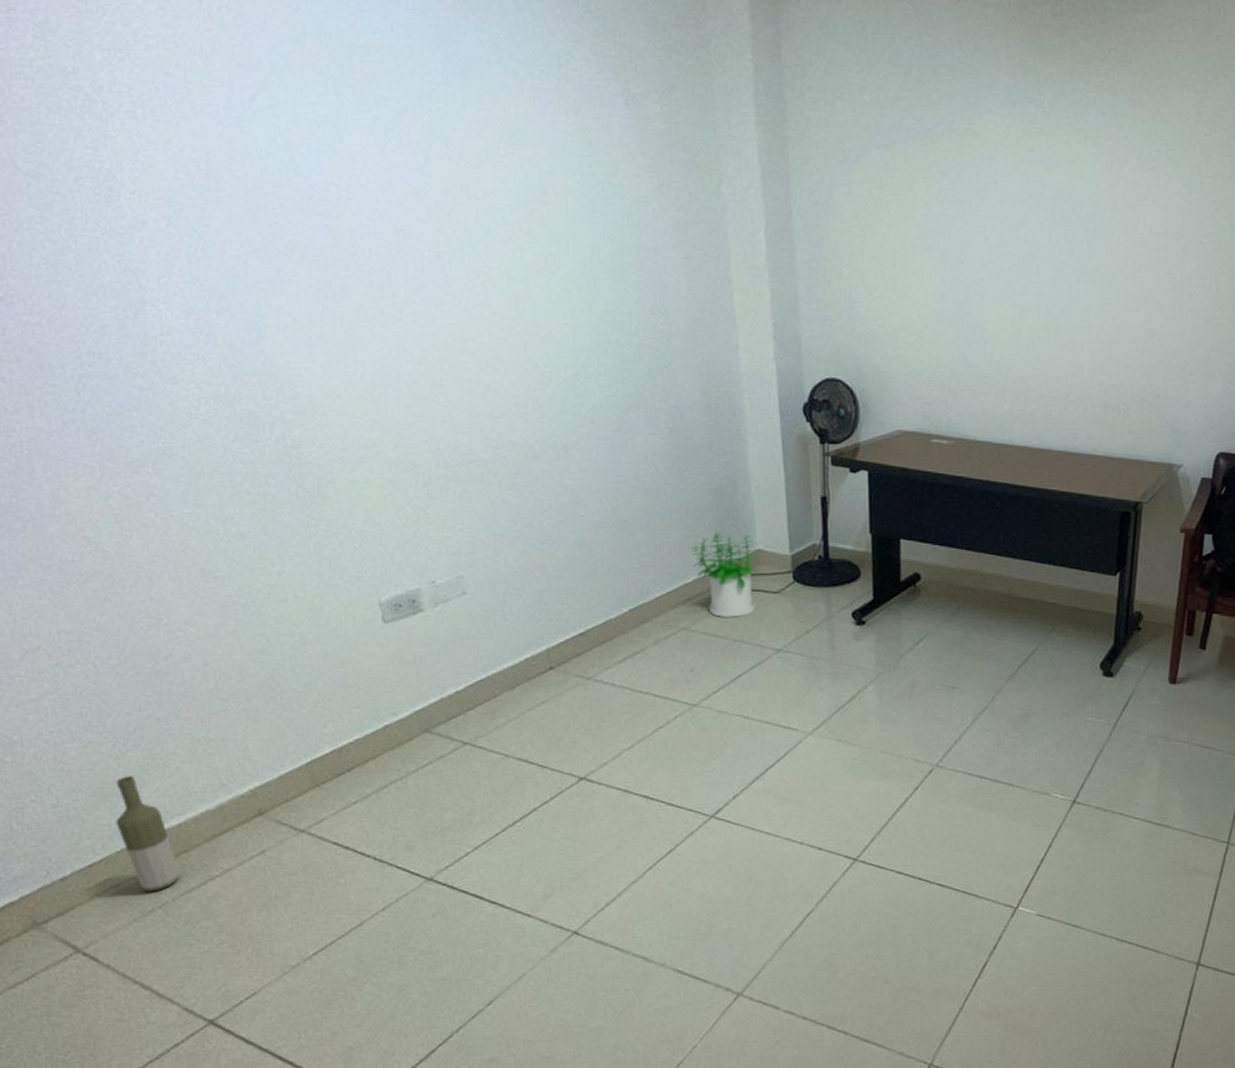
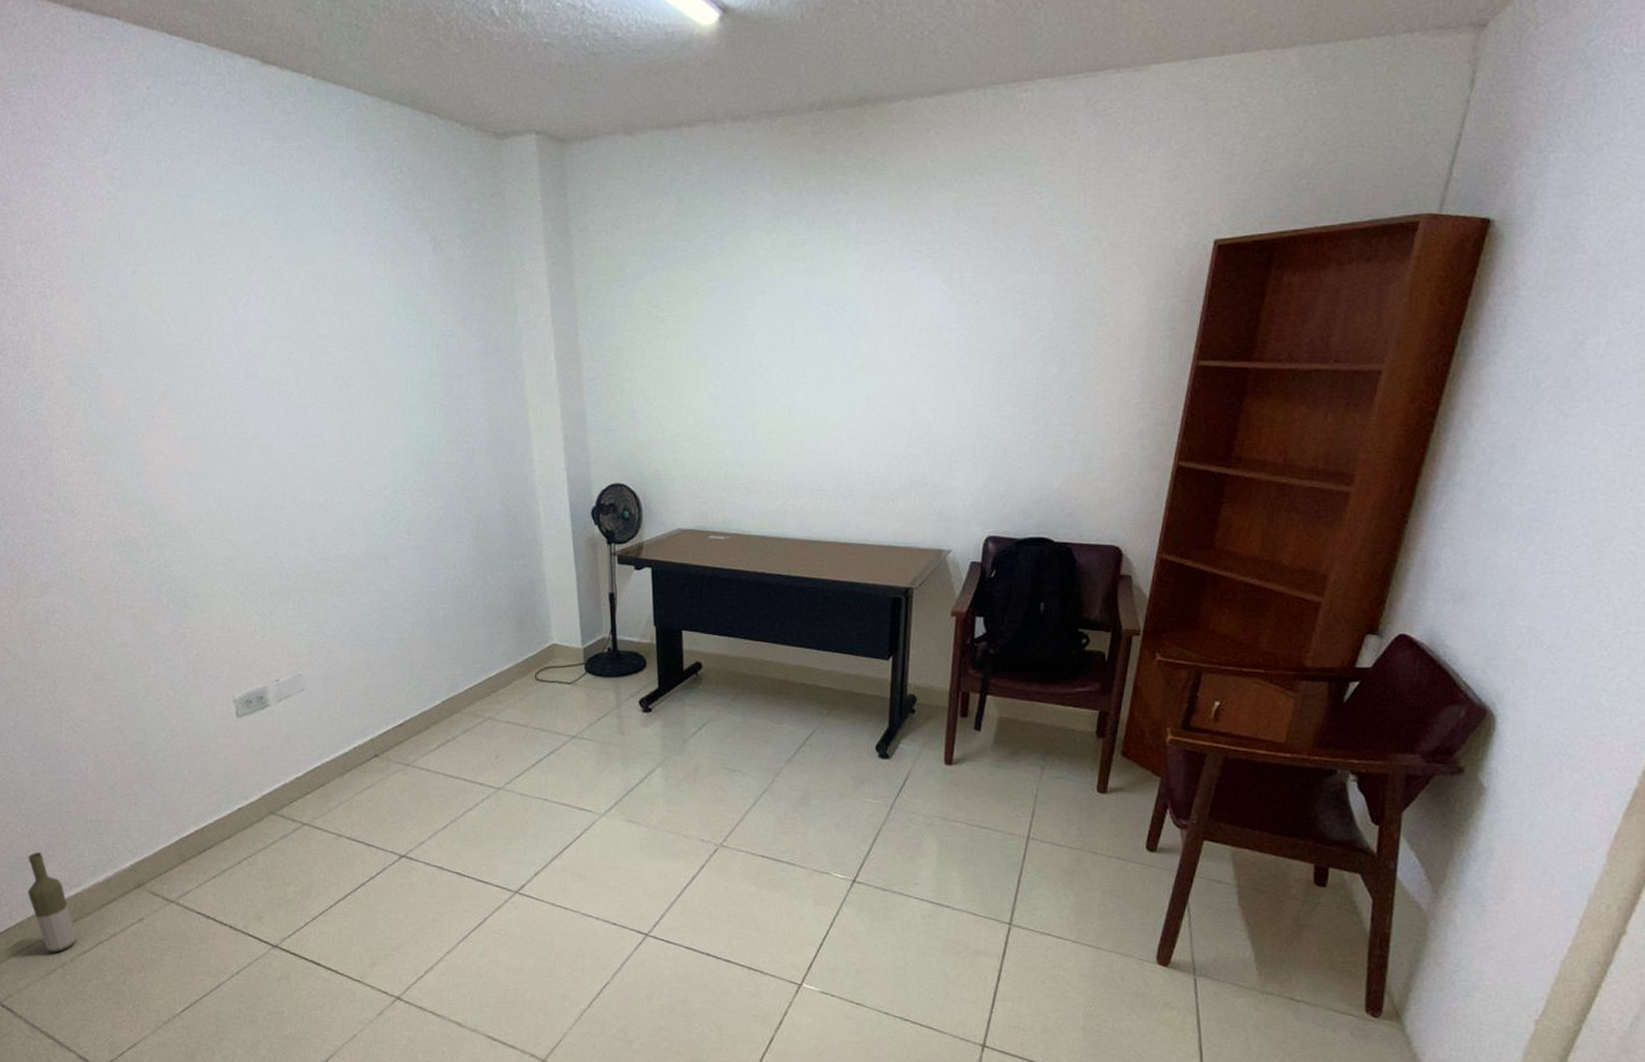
potted plant: present [691,532,759,618] -> none [494,629,555,707]

